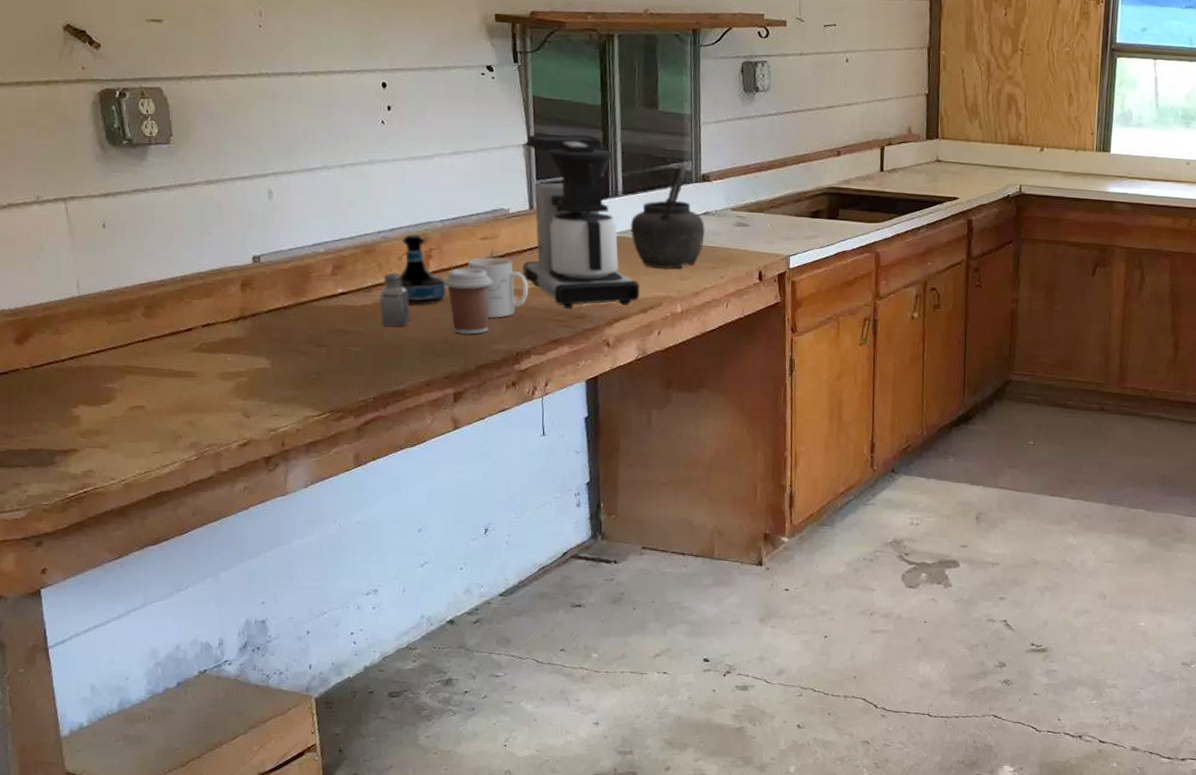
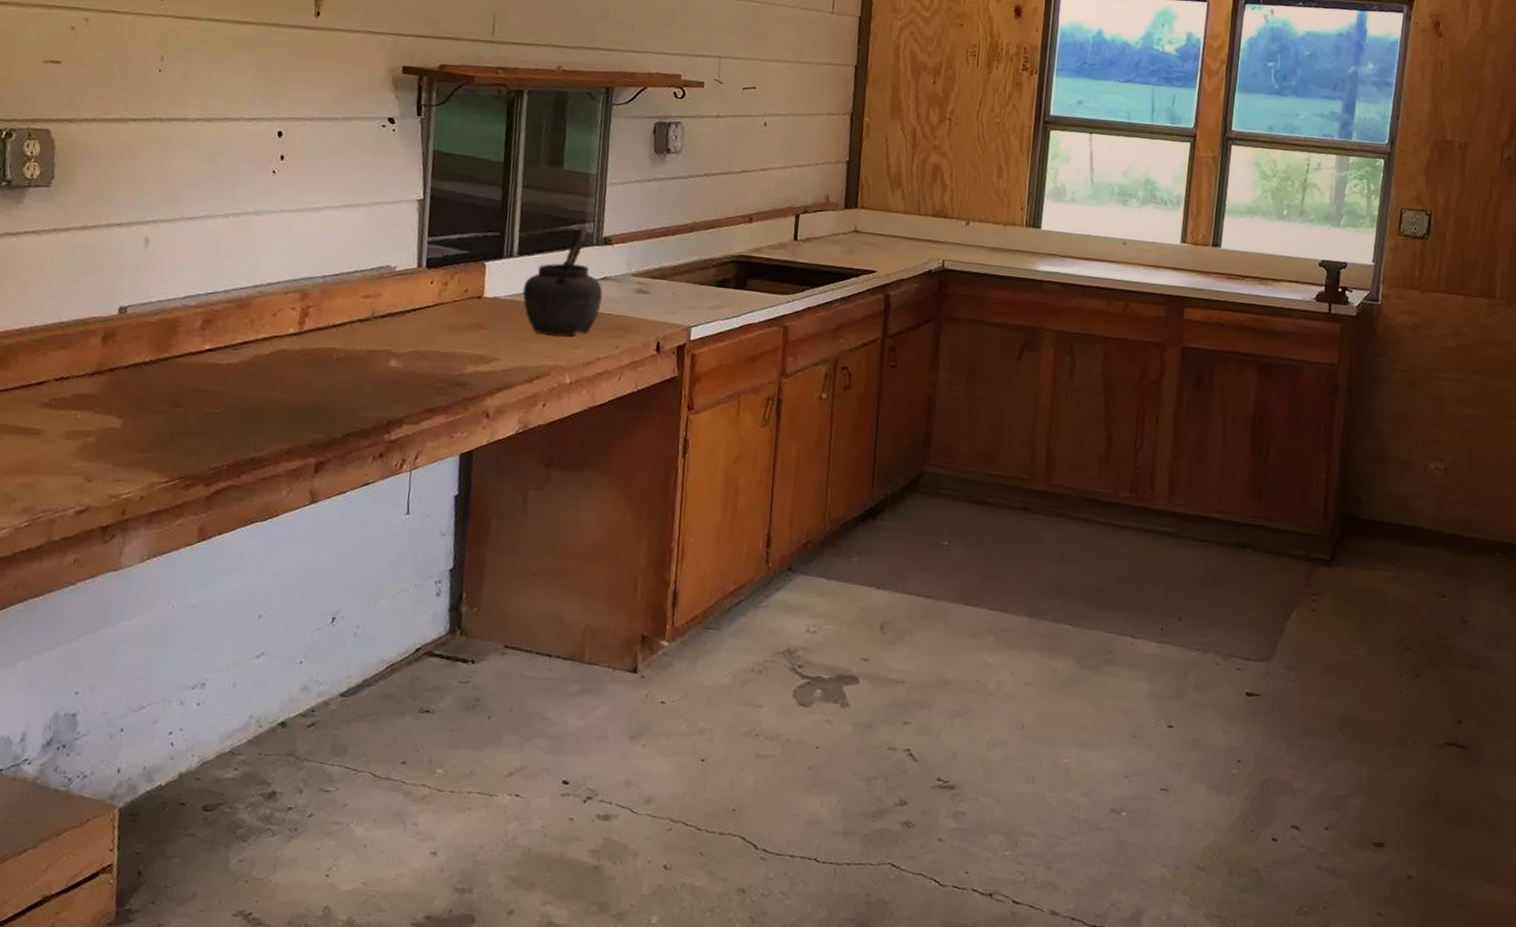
saltshaker: present [380,273,410,327] -> none [246,330,279,388]
tequila bottle: present [399,234,447,306] -> none [271,289,320,366]
coffee cup: present [444,268,493,335] -> none [318,327,371,400]
mug: present [468,257,528,318] -> none [345,317,408,383]
coffee maker: present [523,134,640,309] -> none [403,189,528,376]

